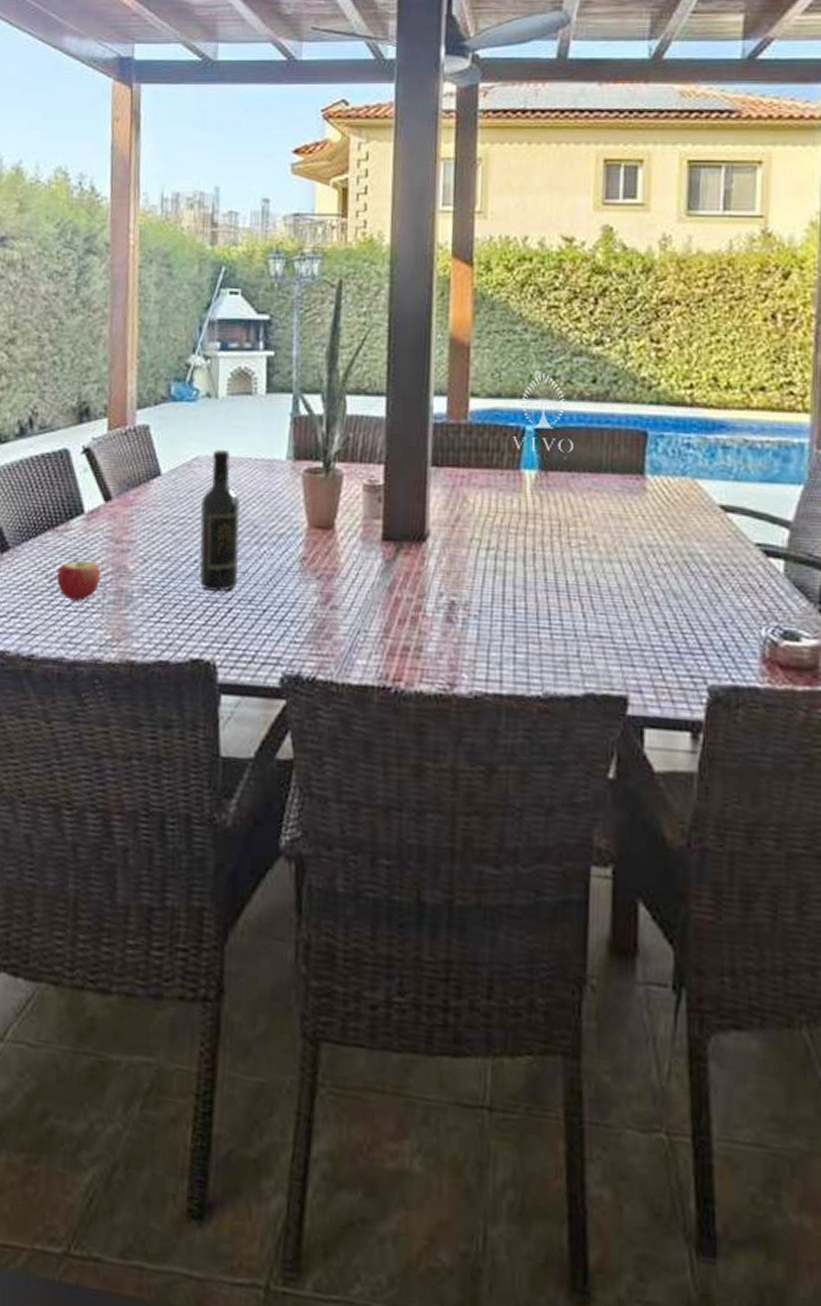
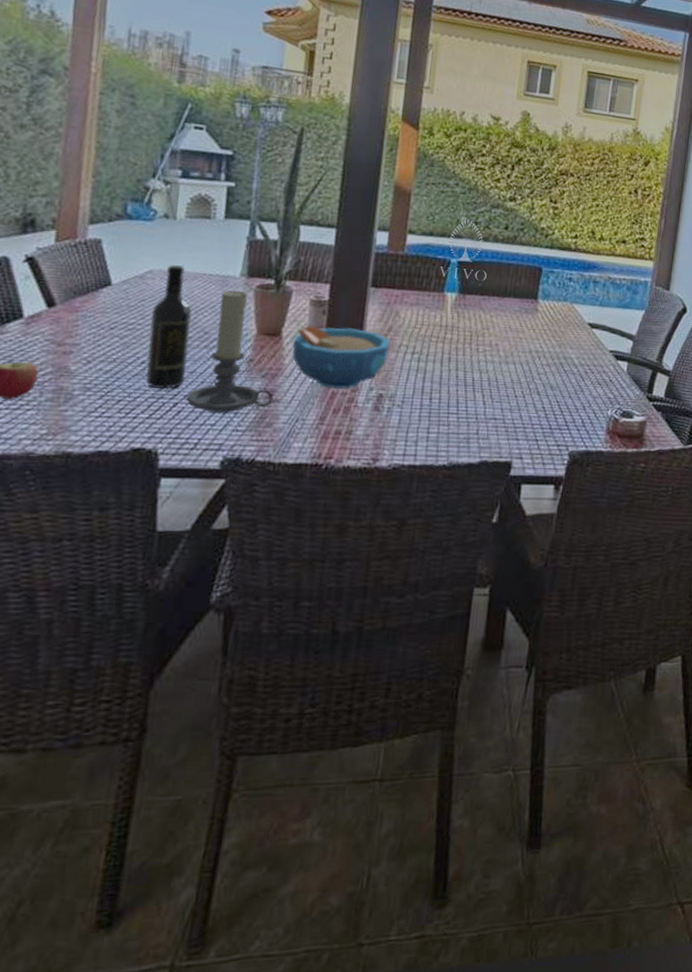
candle holder: none [241,476,331,621] -> present [187,290,274,413]
bowl: none [347,516,460,595] -> present [291,326,391,390]

